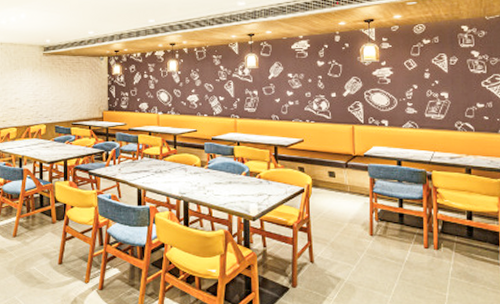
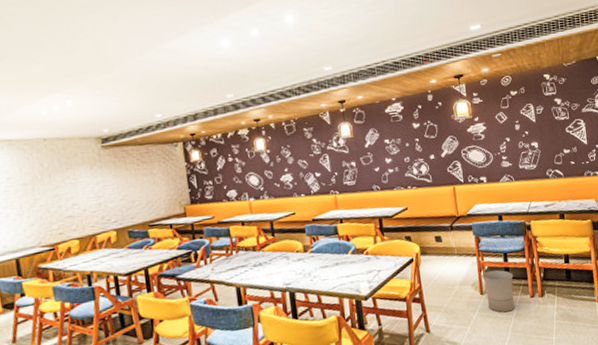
waste bin: none [374,213,408,258] -> present [482,270,515,313]

